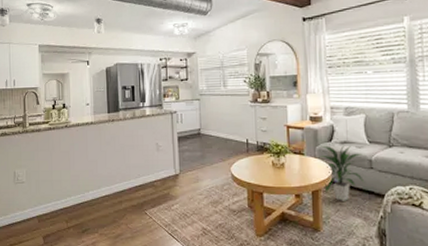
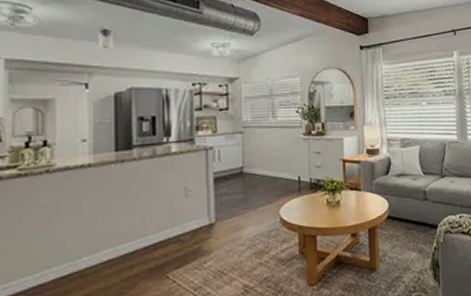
indoor plant: present [320,145,364,201] -> none [377,177,419,236]

